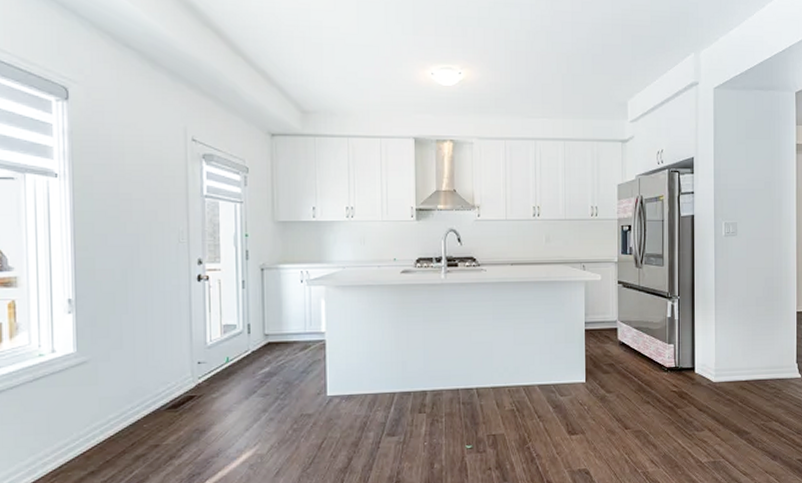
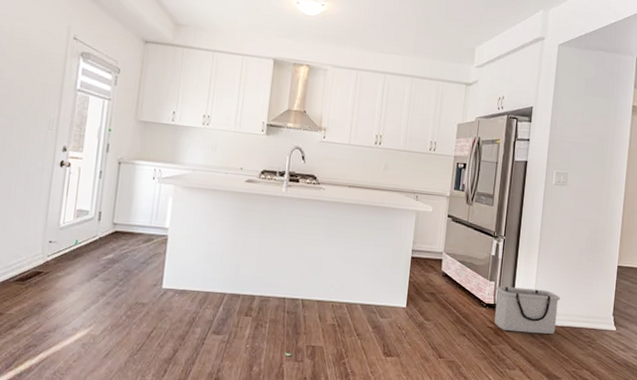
storage bin: none [675,346,743,393] -> present [494,286,561,335]

